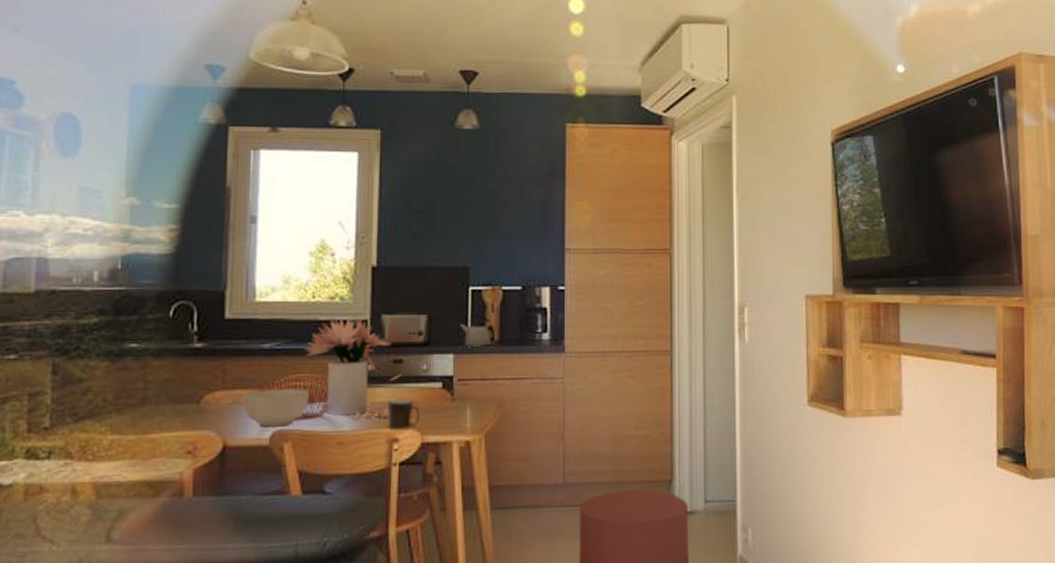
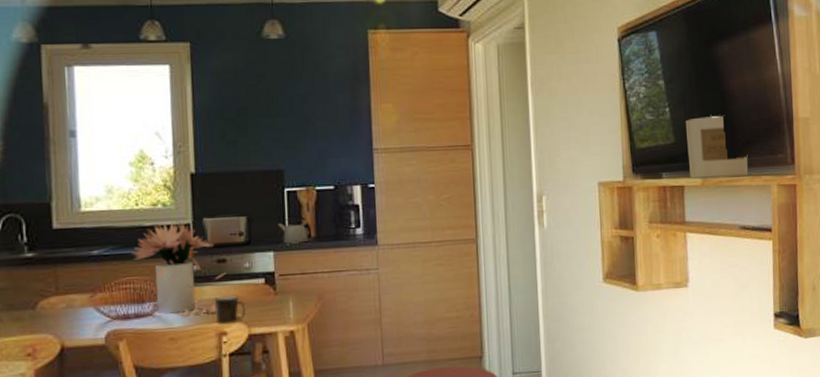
bowl: present [243,388,311,427] -> none [76,290,141,328]
candle: none [902,229,971,297] -> present [685,116,748,179]

